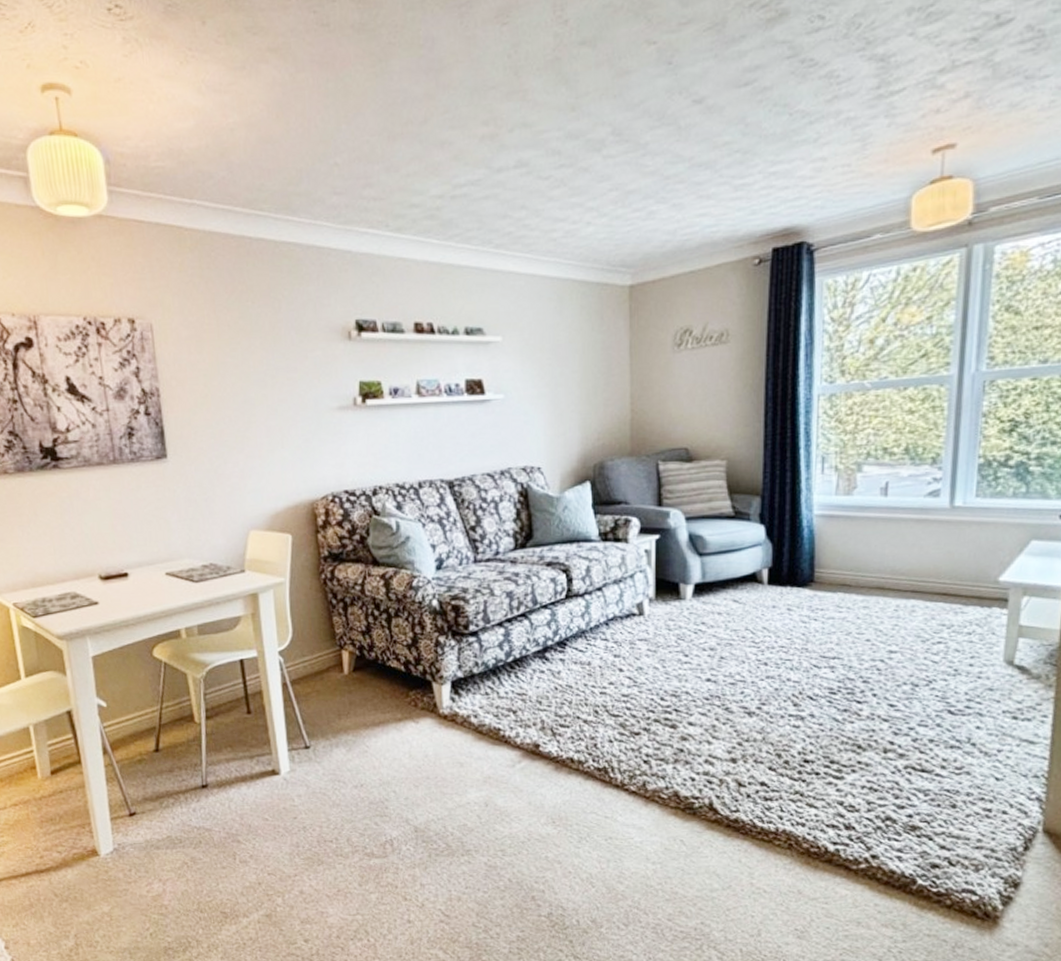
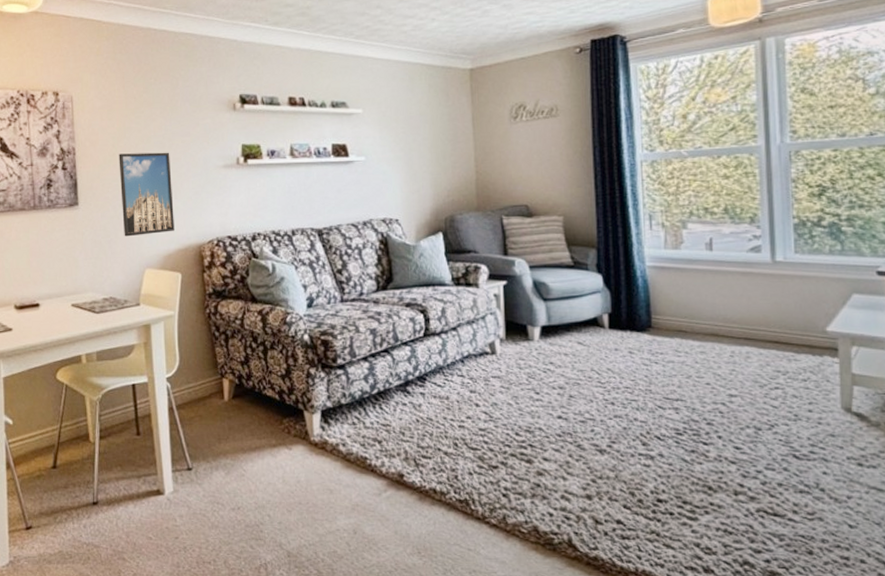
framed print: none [212,392,282,494] -> present [118,152,174,237]

